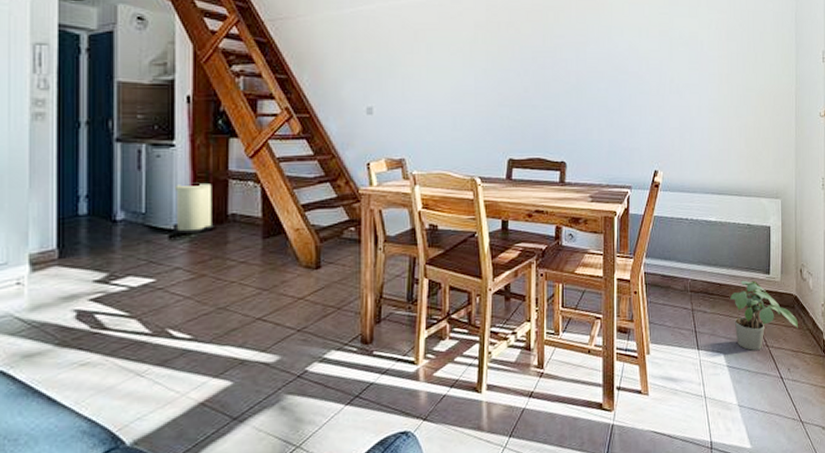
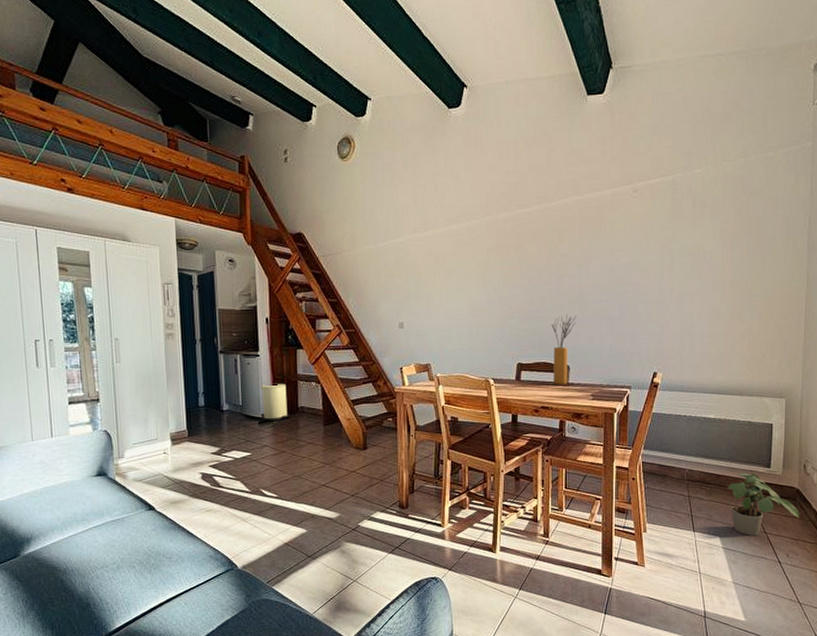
vase: none [546,103,573,185] -> present [551,314,576,385]

